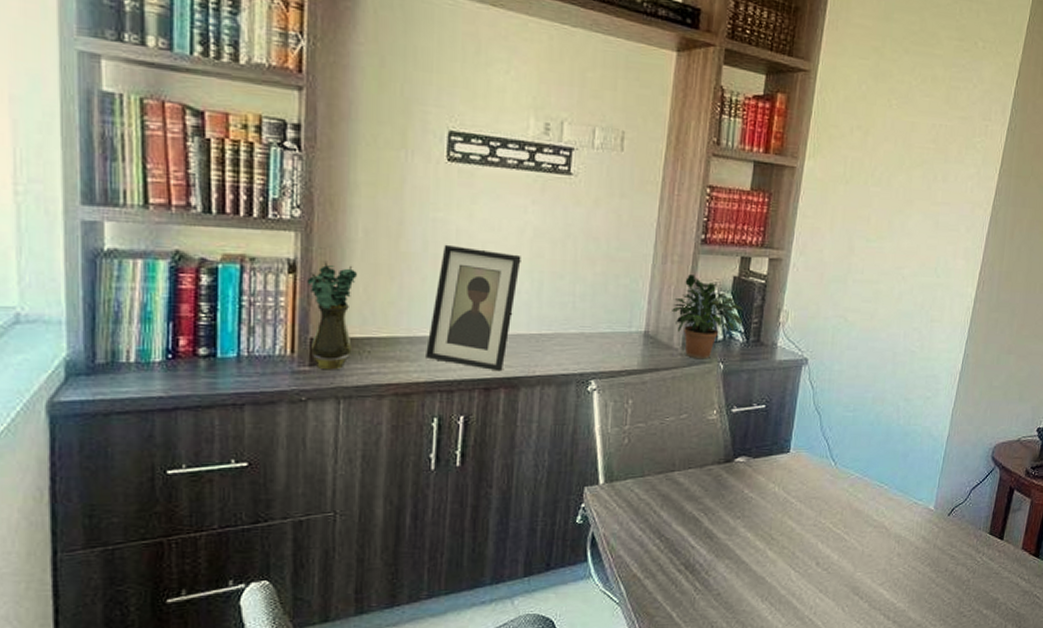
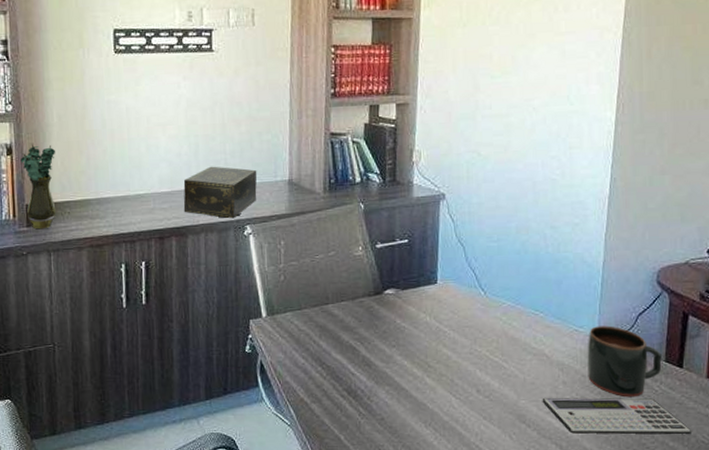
picture frame: present [426,244,521,372] -> none [111,120,179,223]
decorative box: none [517,309,610,372] -> present [183,166,257,219]
potted plant: present [672,274,744,360] -> none [311,126,378,201]
calculator: none [876,568,1004,605] -> present [542,397,692,434]
mug: none [920,499,987,568] -> present [587,326,662,398]

